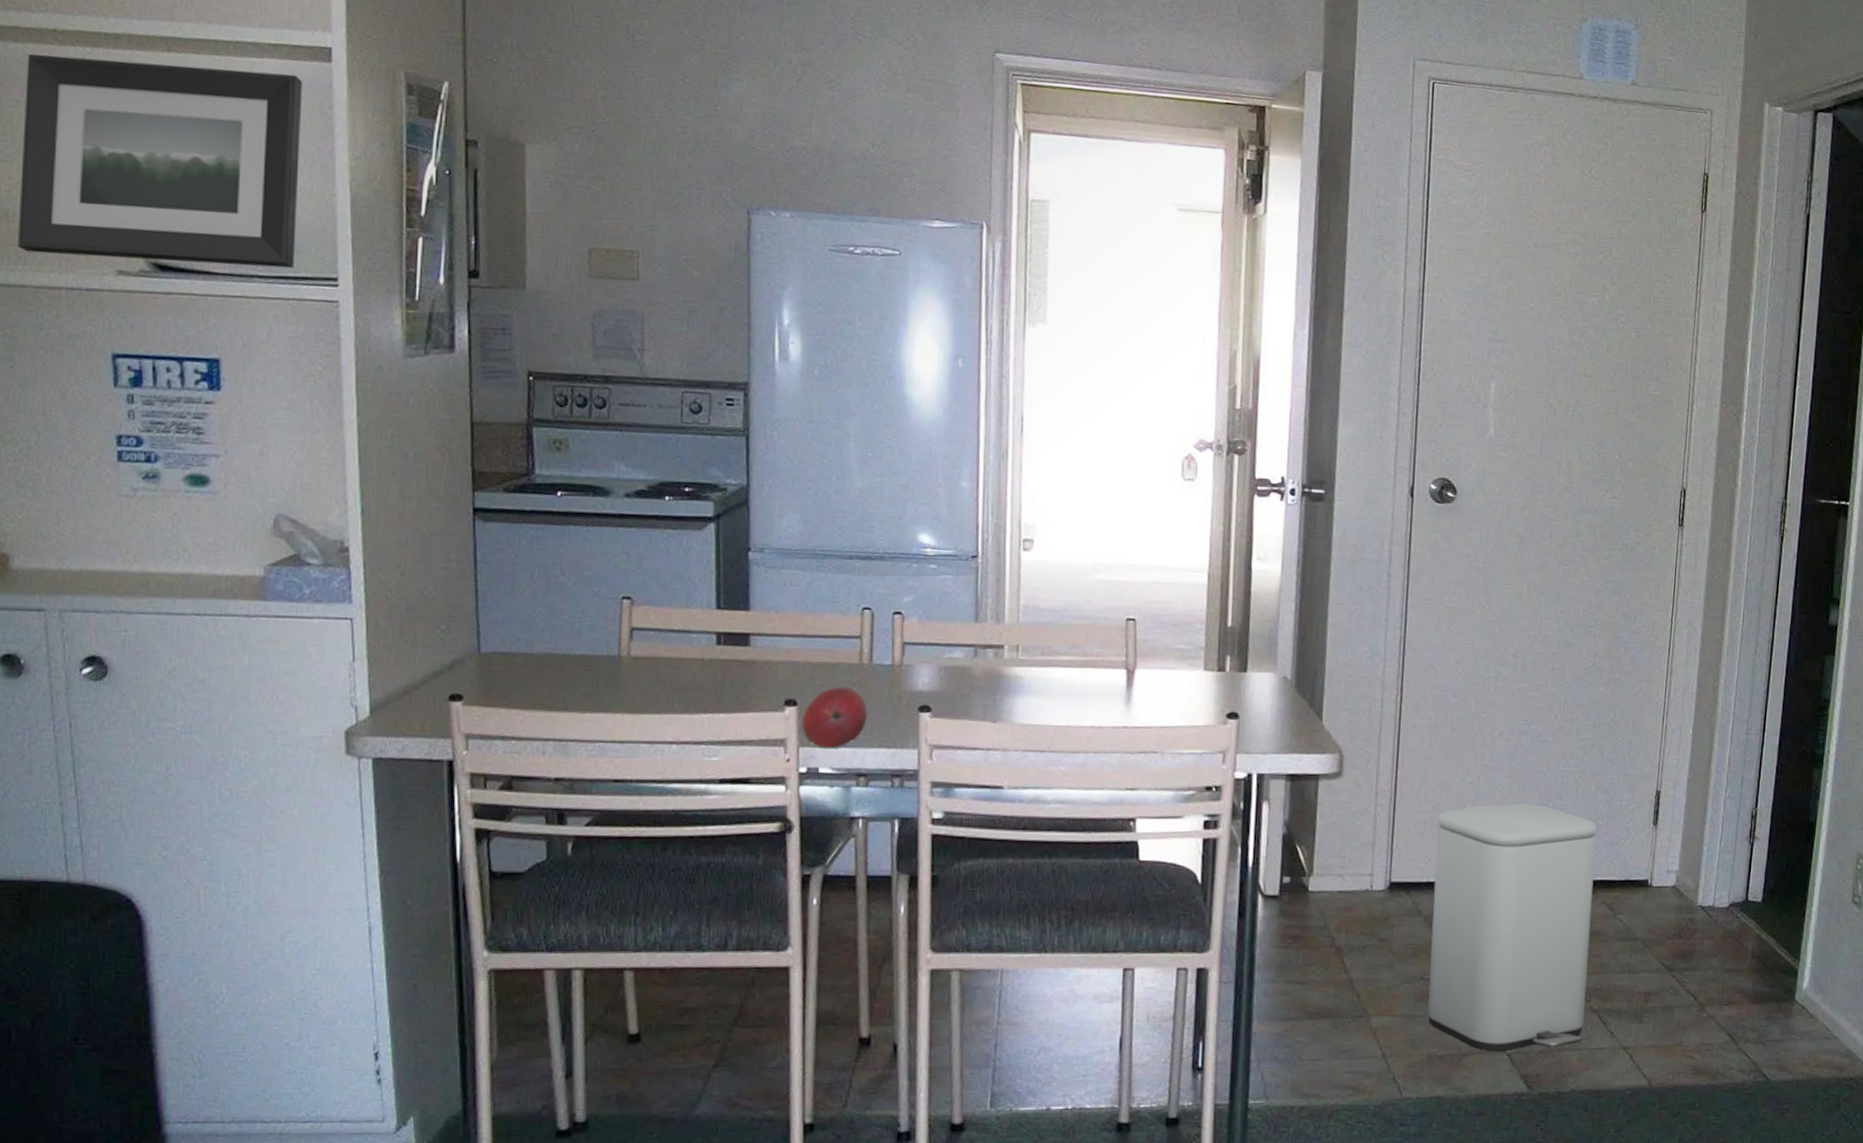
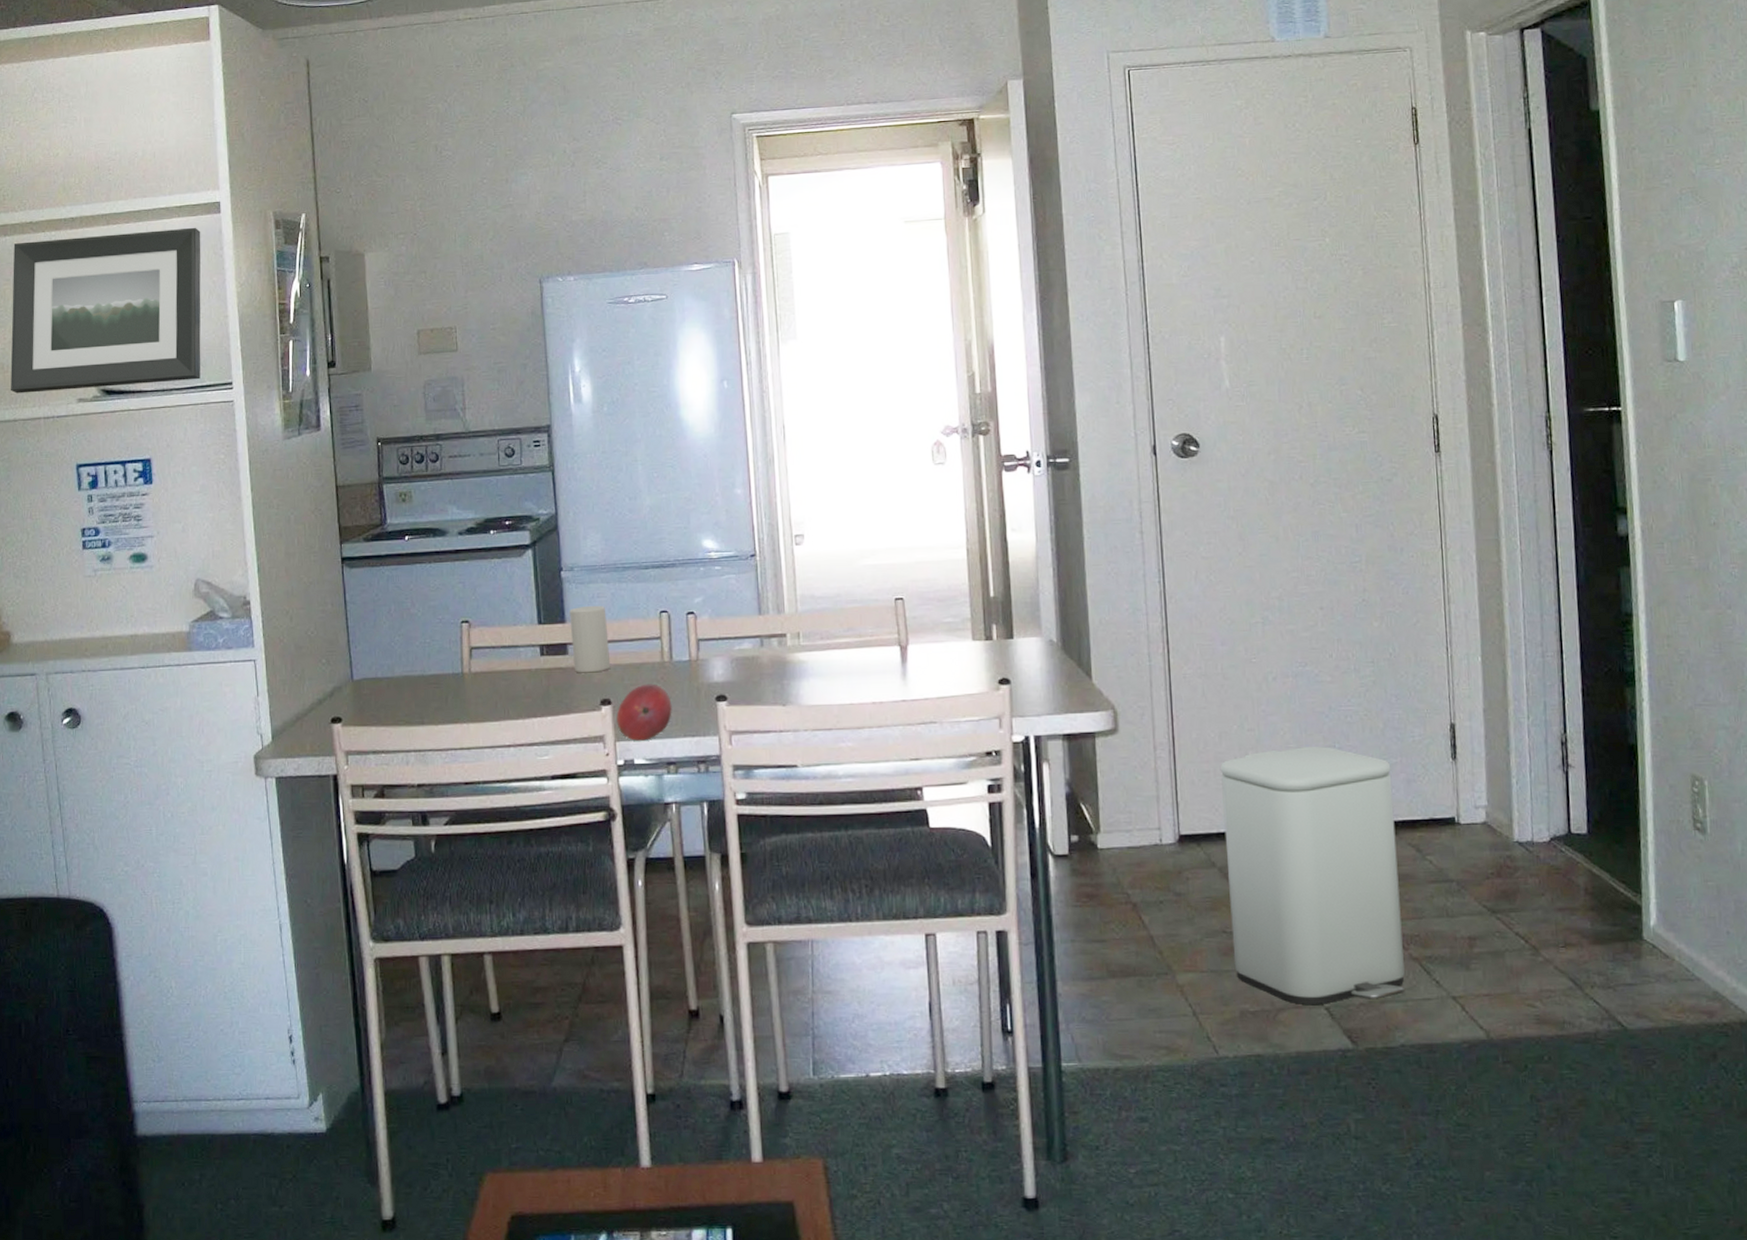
cup: none [755,593,800,669] -> present [569,605,611,673]

